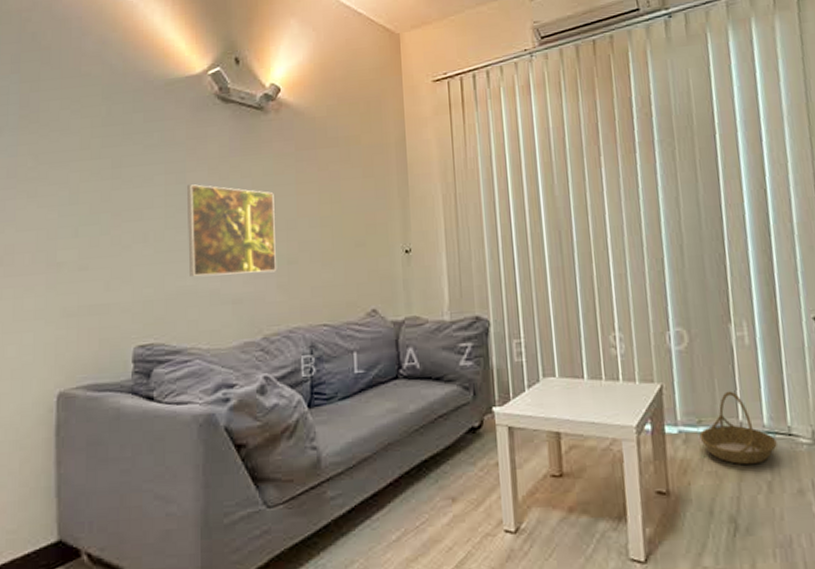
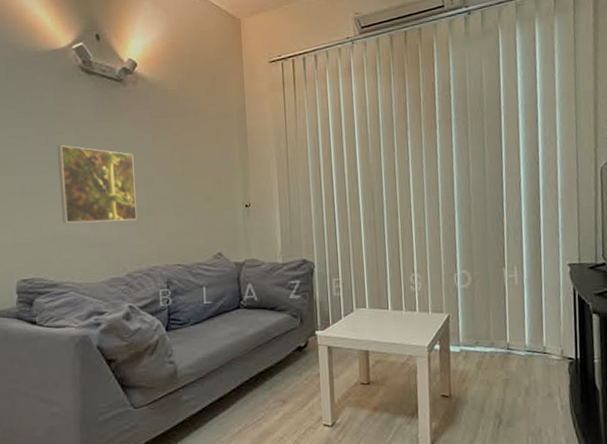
basket: present [699,391,777,465] -> none [476,319,535,376]

